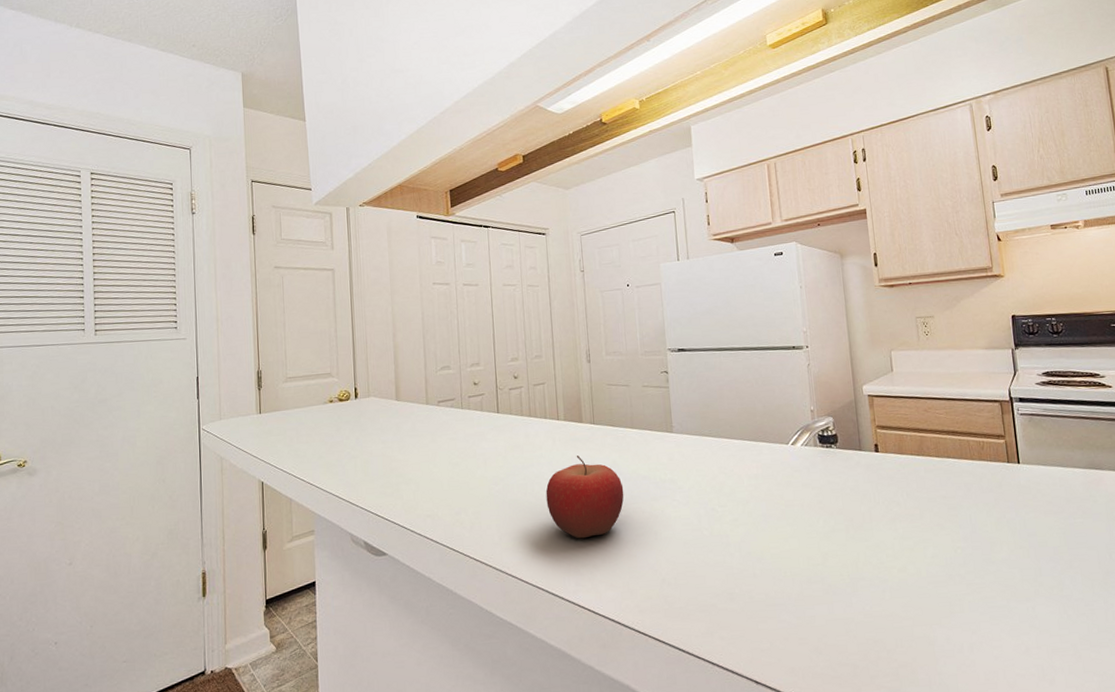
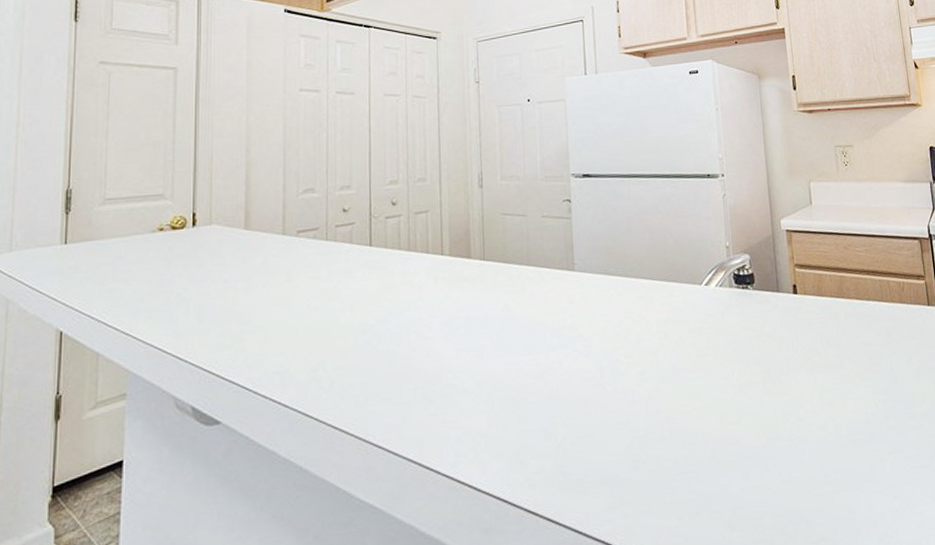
fruit: present [545,456,624,539] -> none [424,298,517,399]

